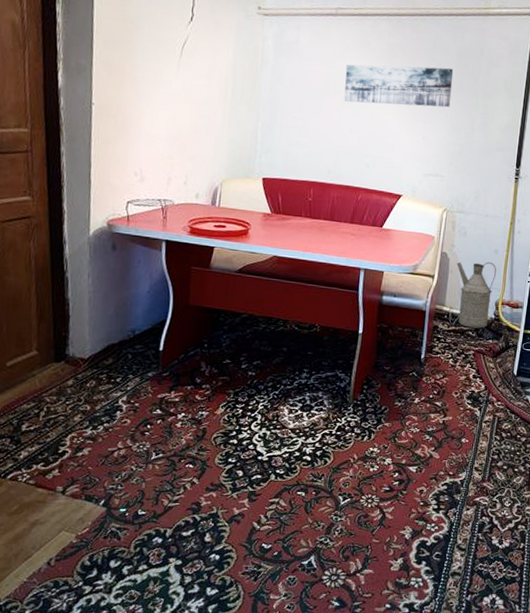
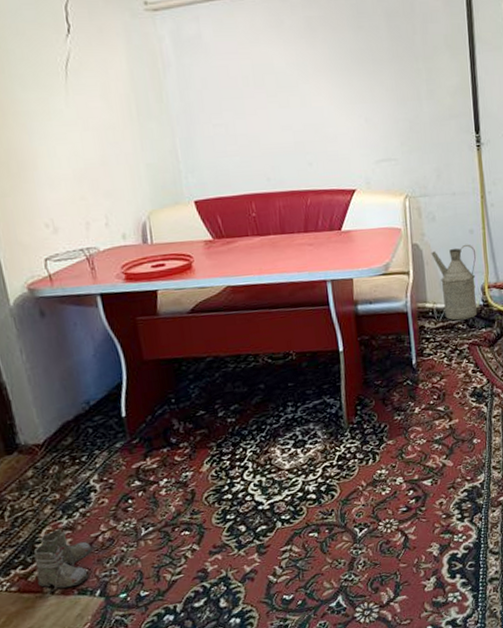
boots: none [53,436,107,495] -> present [34,527,92,596]
wall art: present [344,64,454,108] -> none [261,33,389,95]

